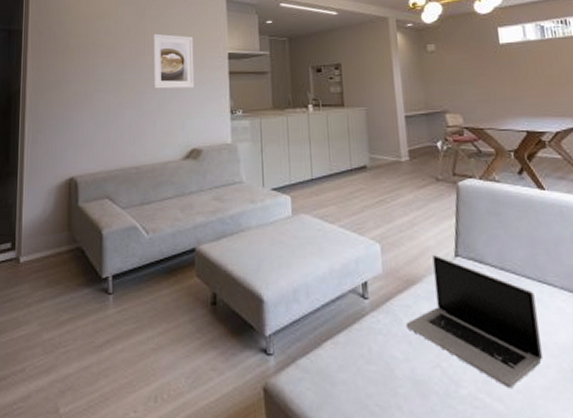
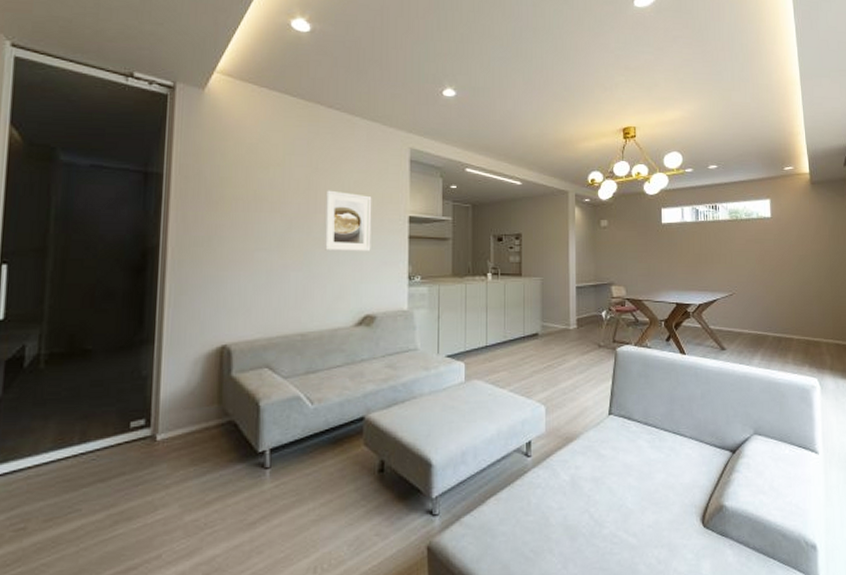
laptop: present [405,255,544,387] -> none [562,414,671,524]

